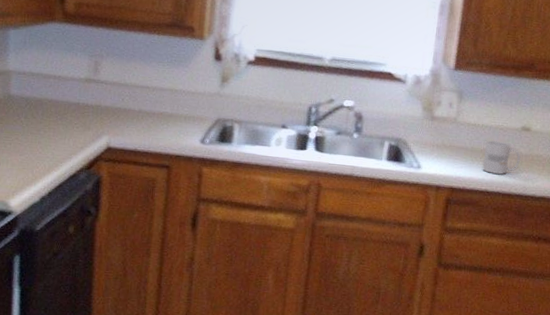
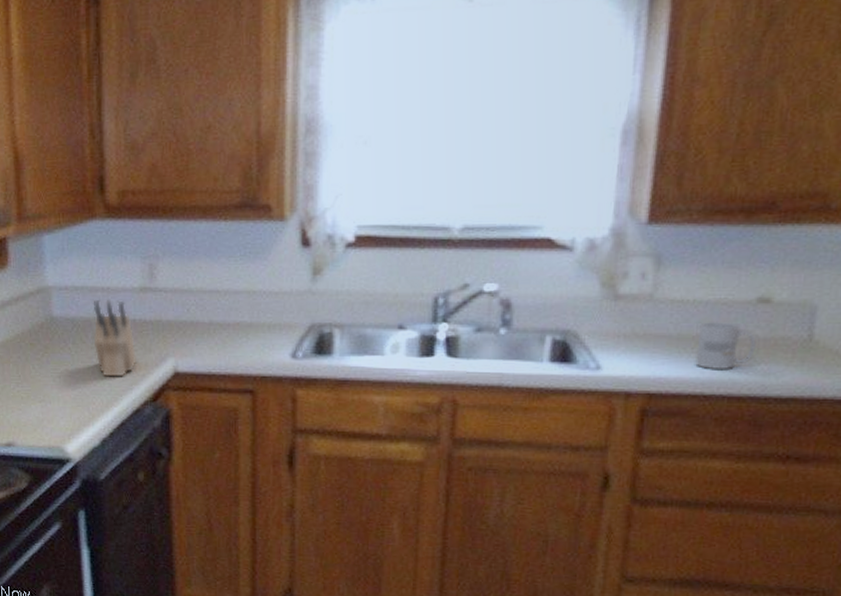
knife block: none [42,85,78,148] -> present [93,300,138,377]

